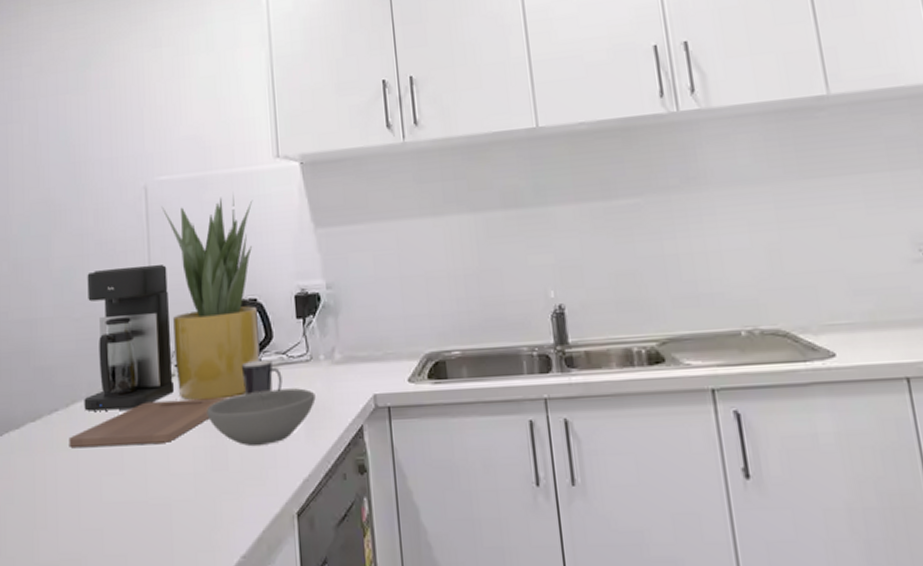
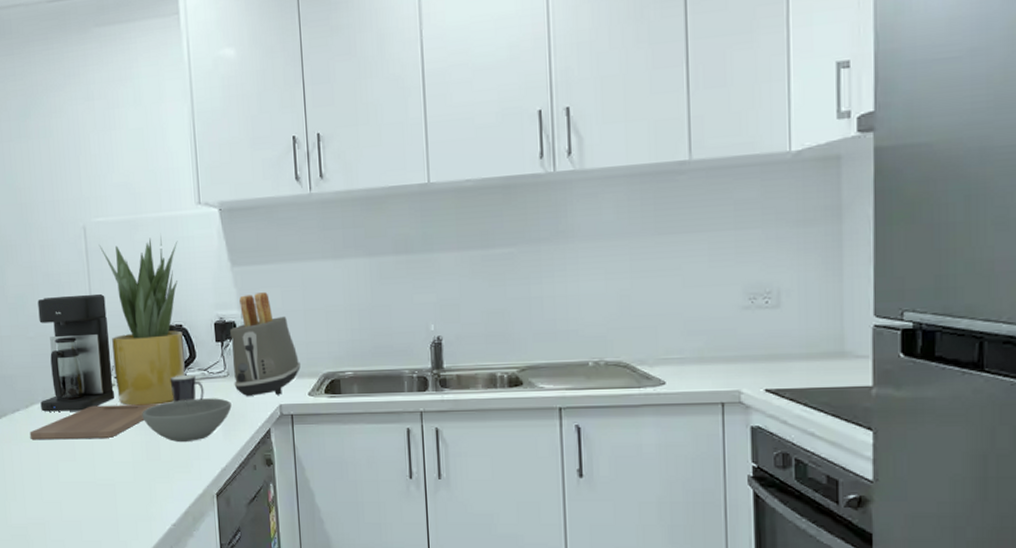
toaster: none [313,257,398,385] -> present [230,292,301,396]

